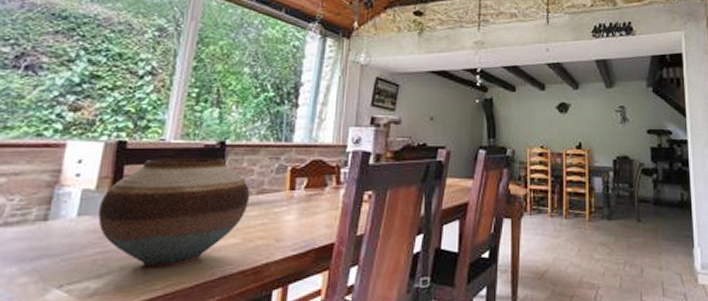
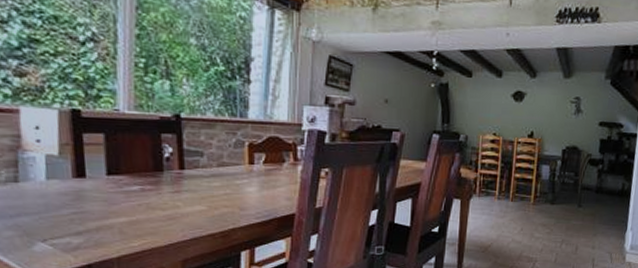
vase: present [98,157,250,267] -> none [66,128,211,228]

